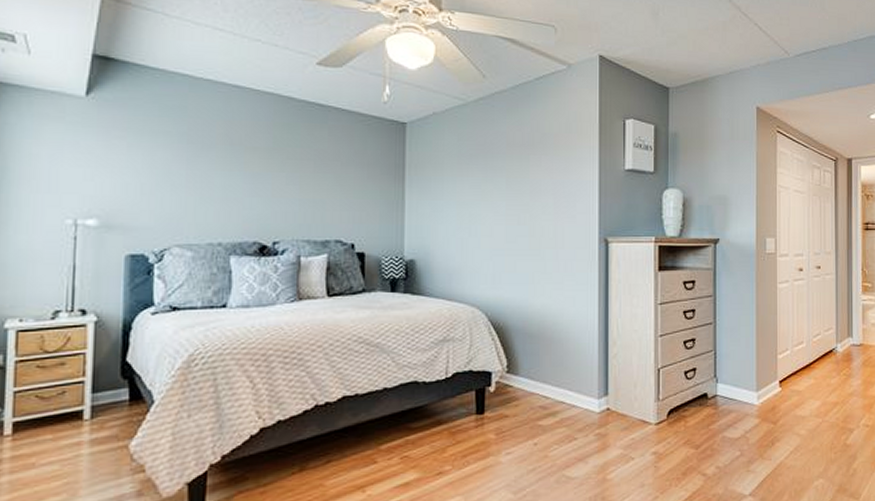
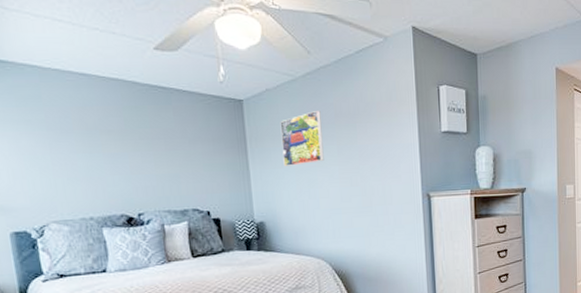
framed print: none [444,138,491,198] -> present [280,110,324,166]

